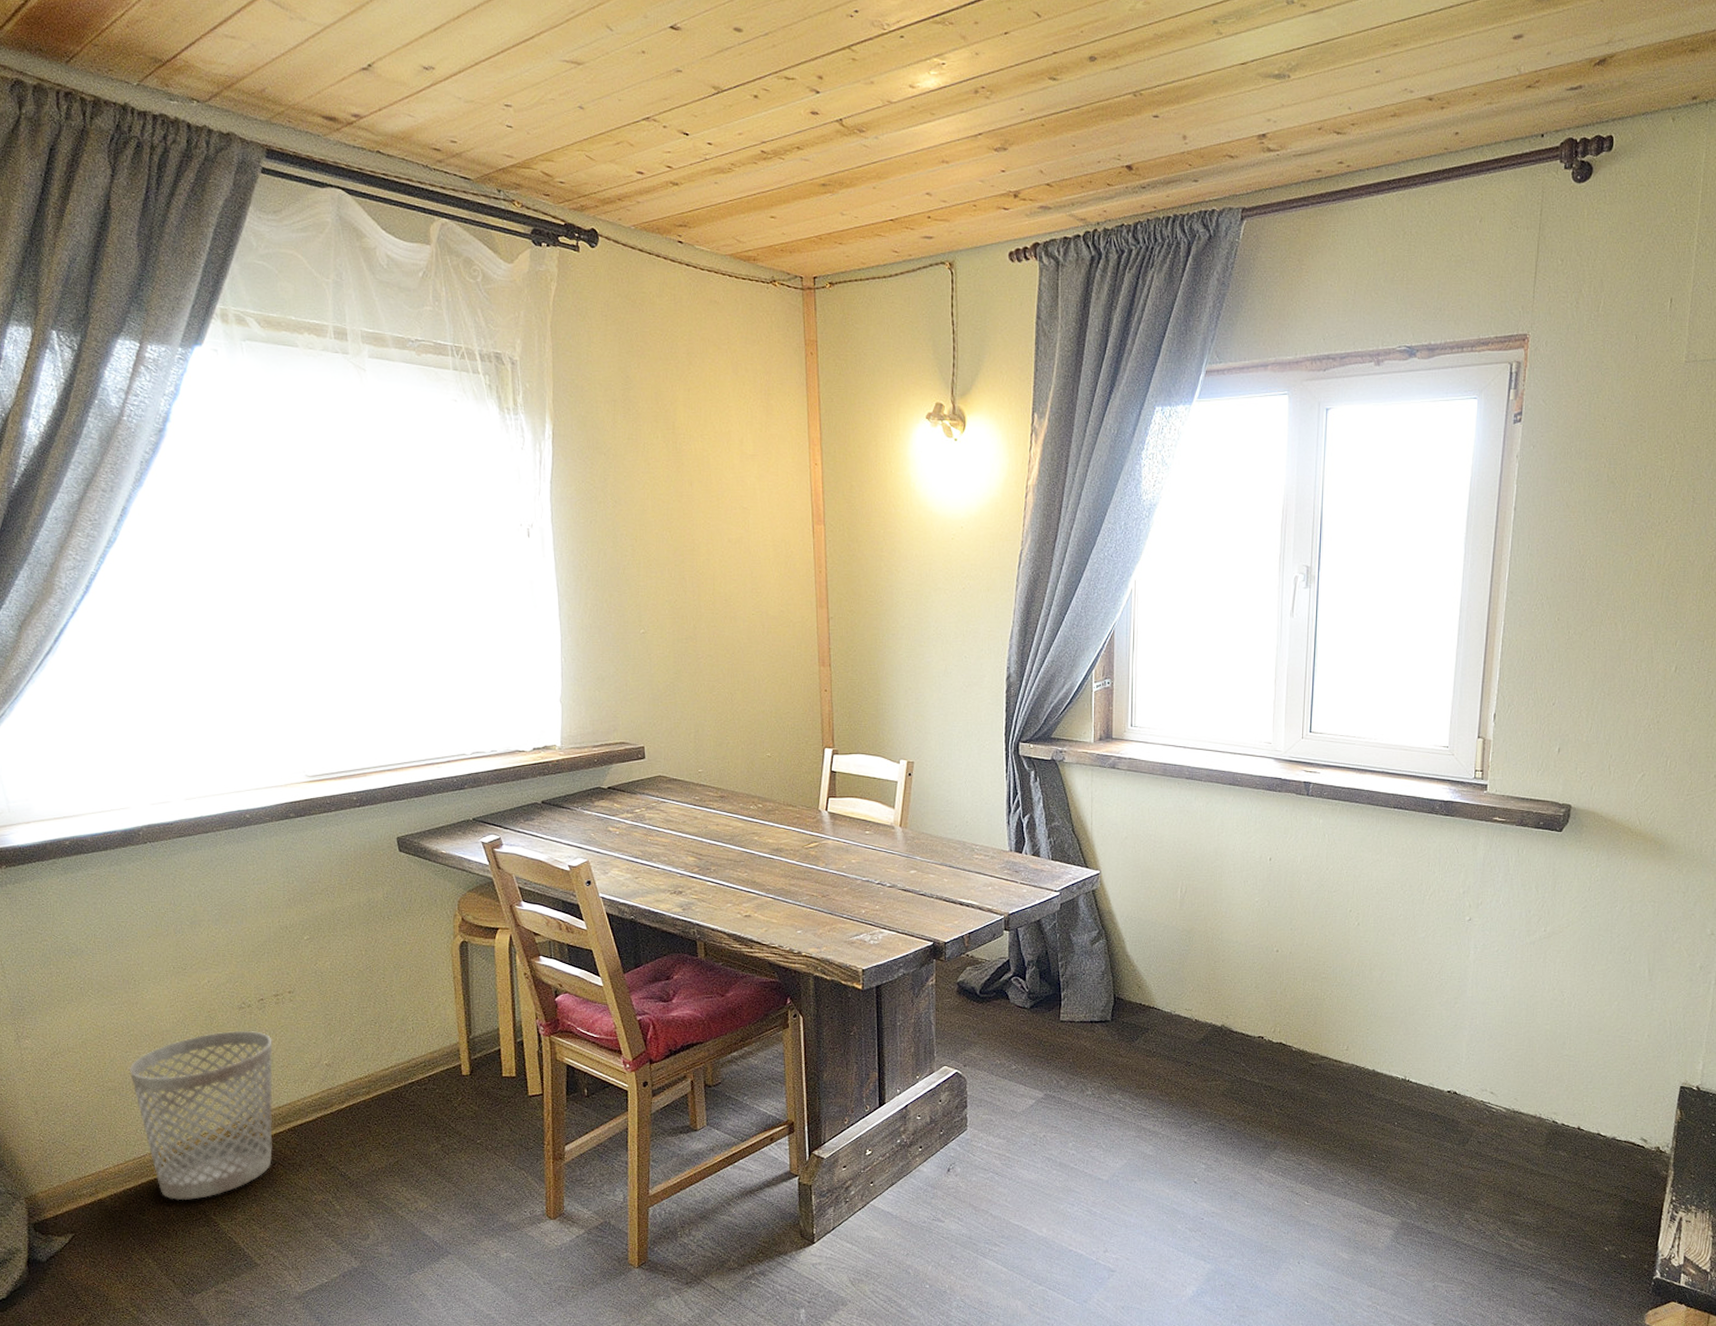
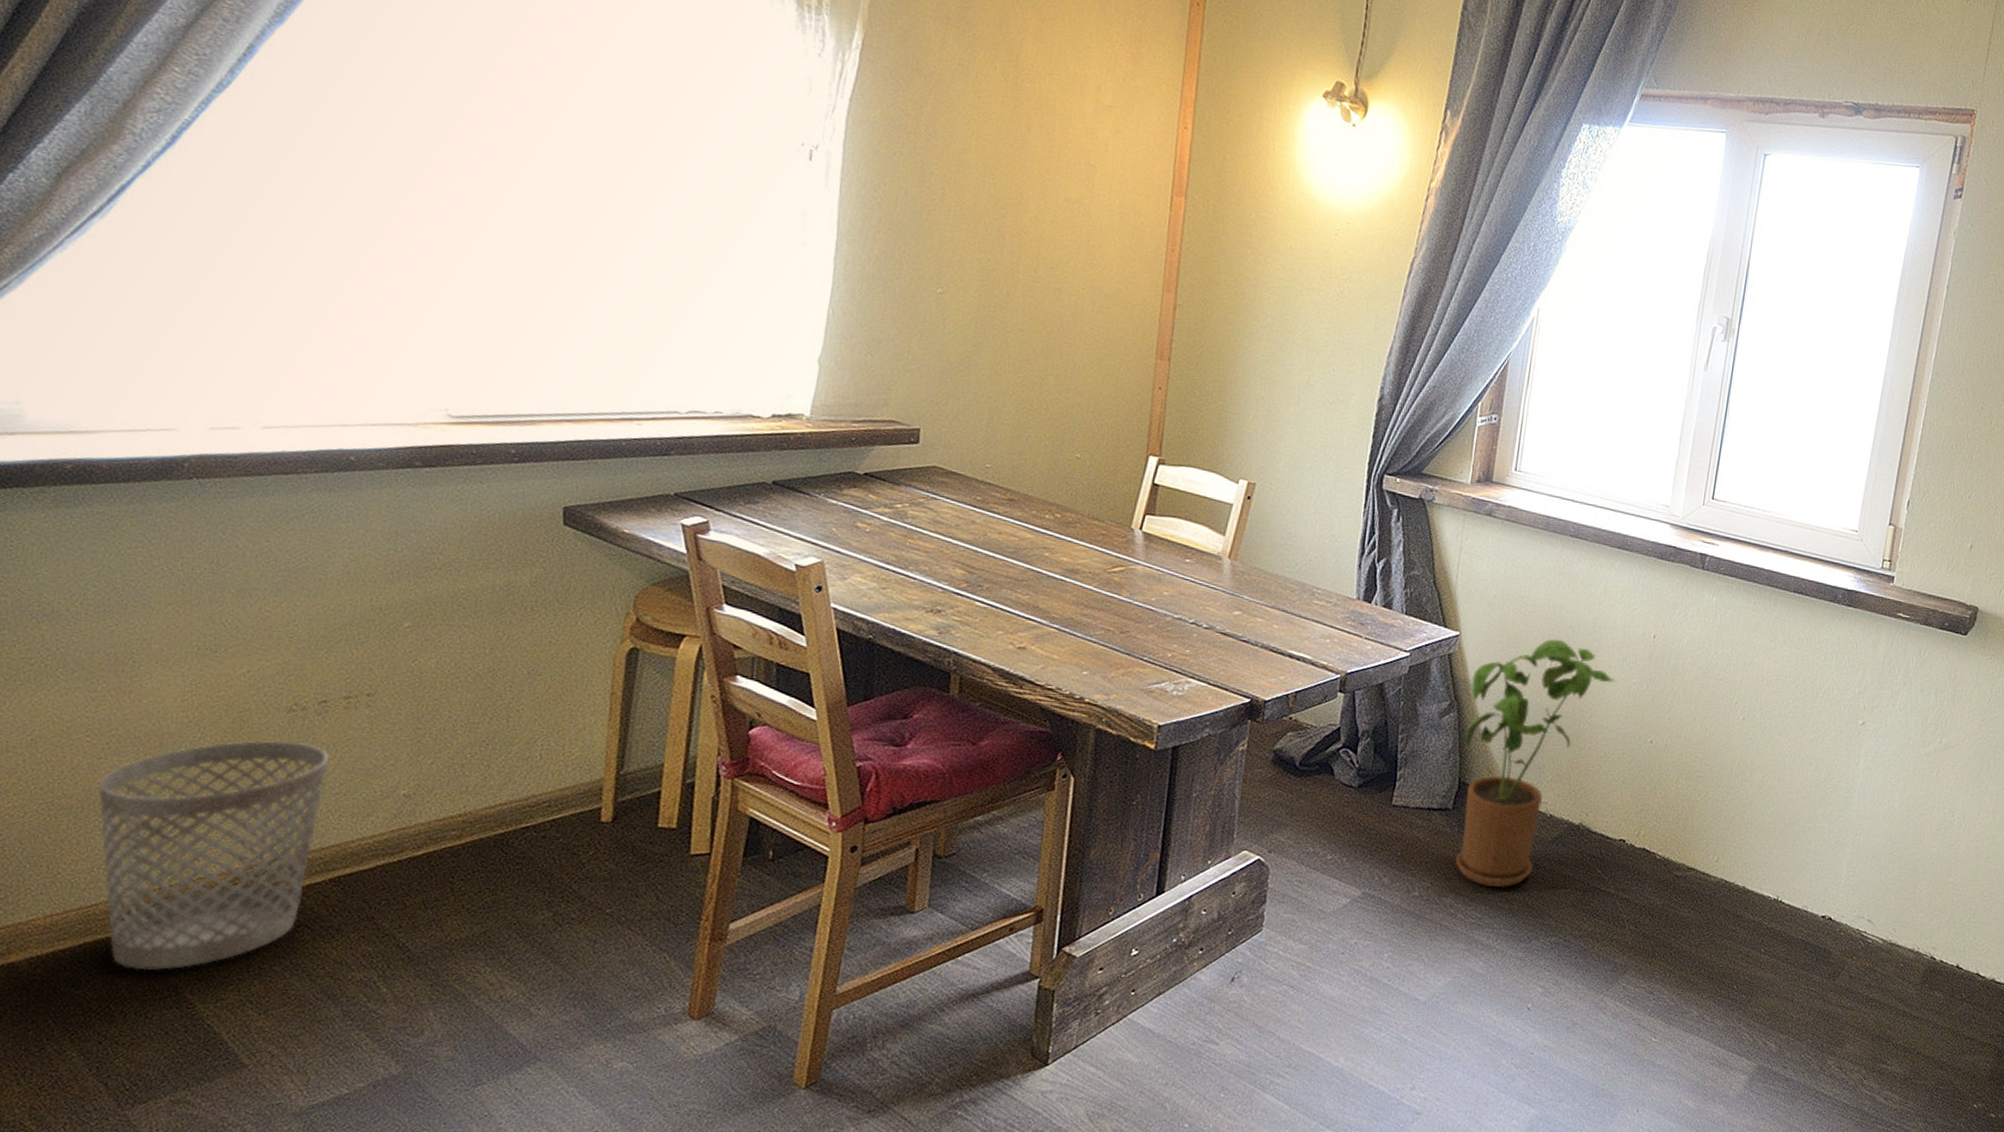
house plant: none [1115,869,1240,1084] -> present [1455,639,1616,888]

